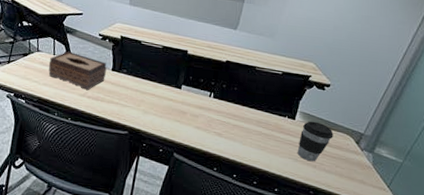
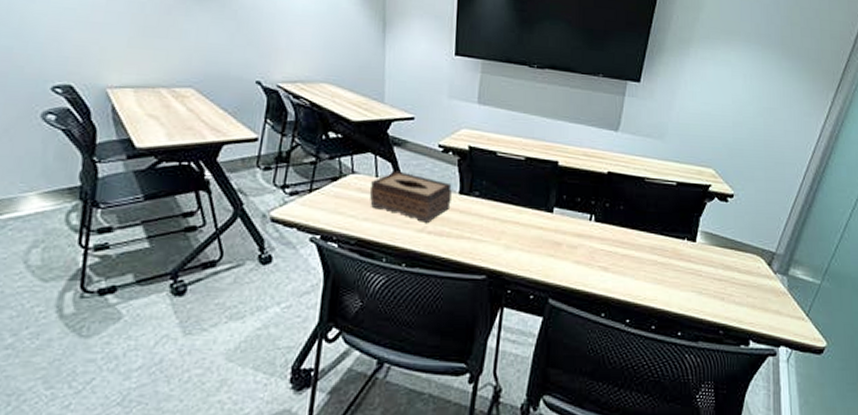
coffee cup: present [297,121,333,162] -> none [701,242,742,293]

